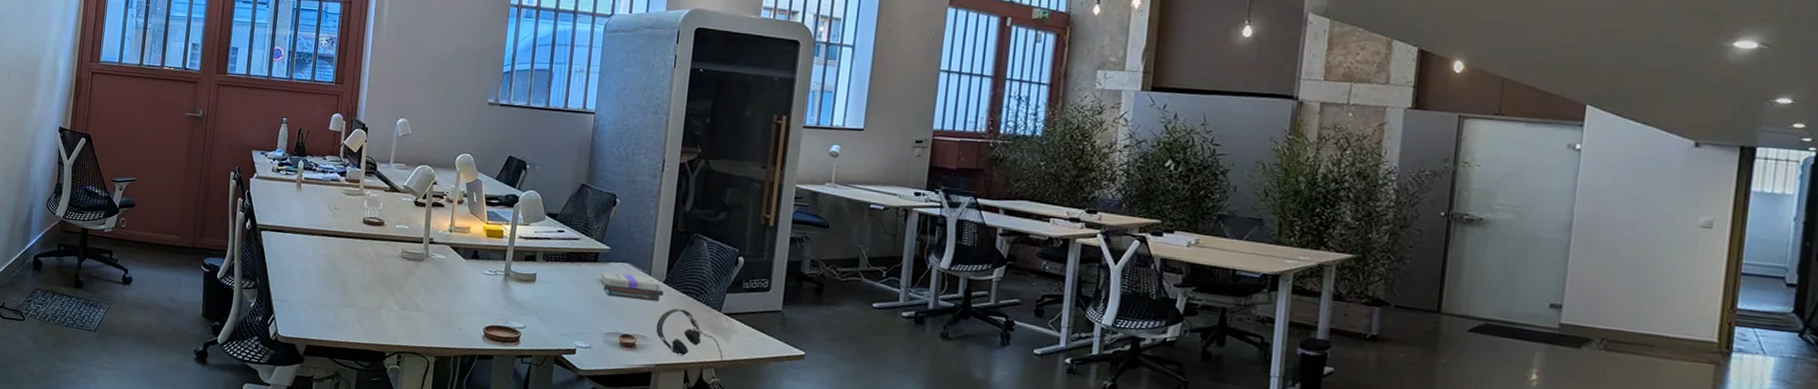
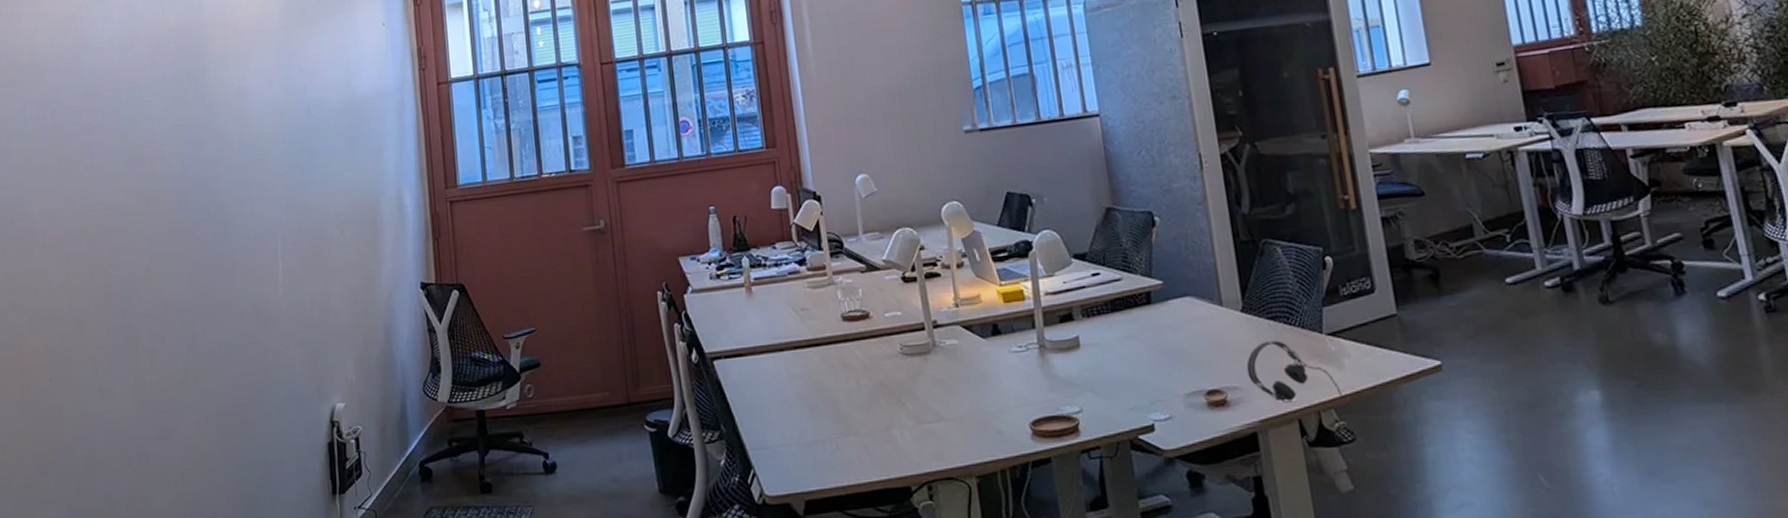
books: present [596,271,664,302] -> none [1156,308,1246,345]

